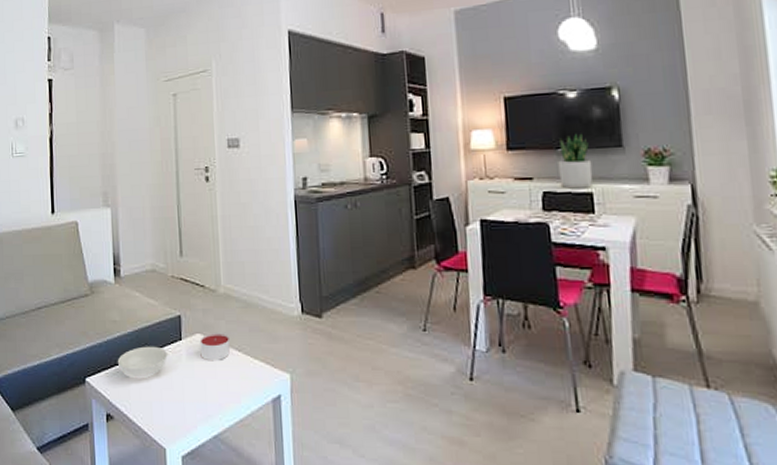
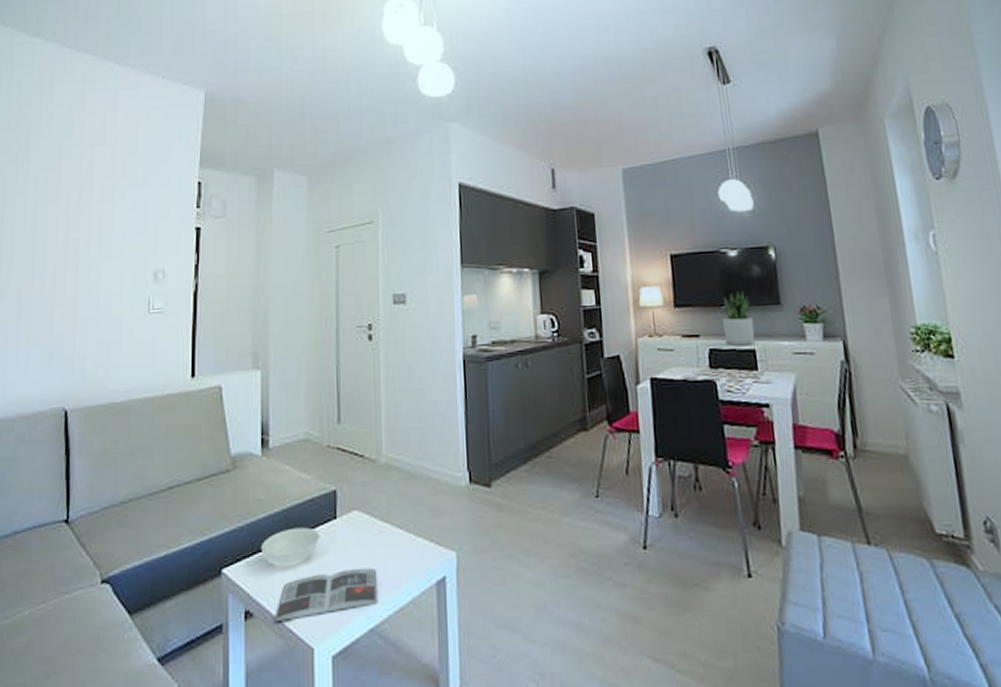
magazine: none [132,383,221,425] -> present [275,568,378,623]
candle: present [200,333,230,362] -> none [357,509,390,542]

